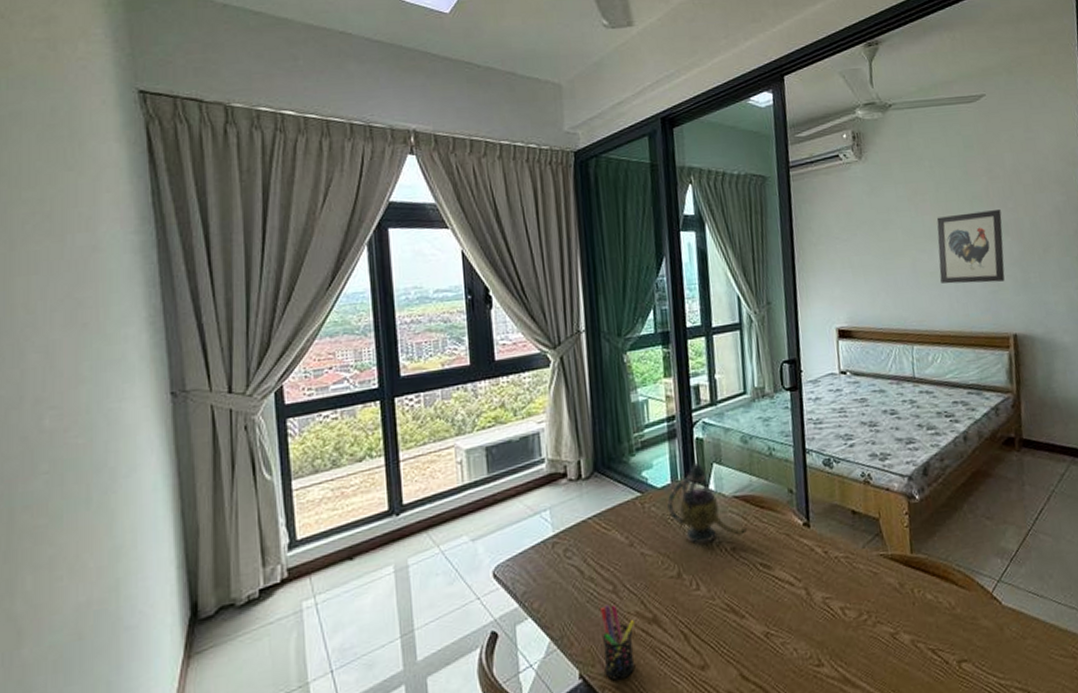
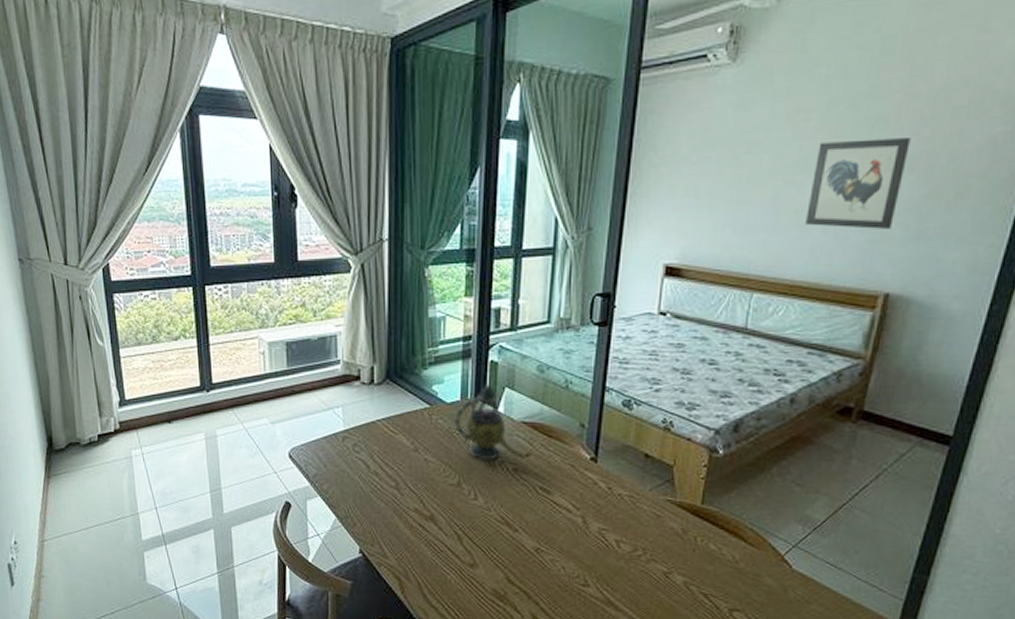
pen holder: present [600,605,635,681] -> none [382,498,413,561]

